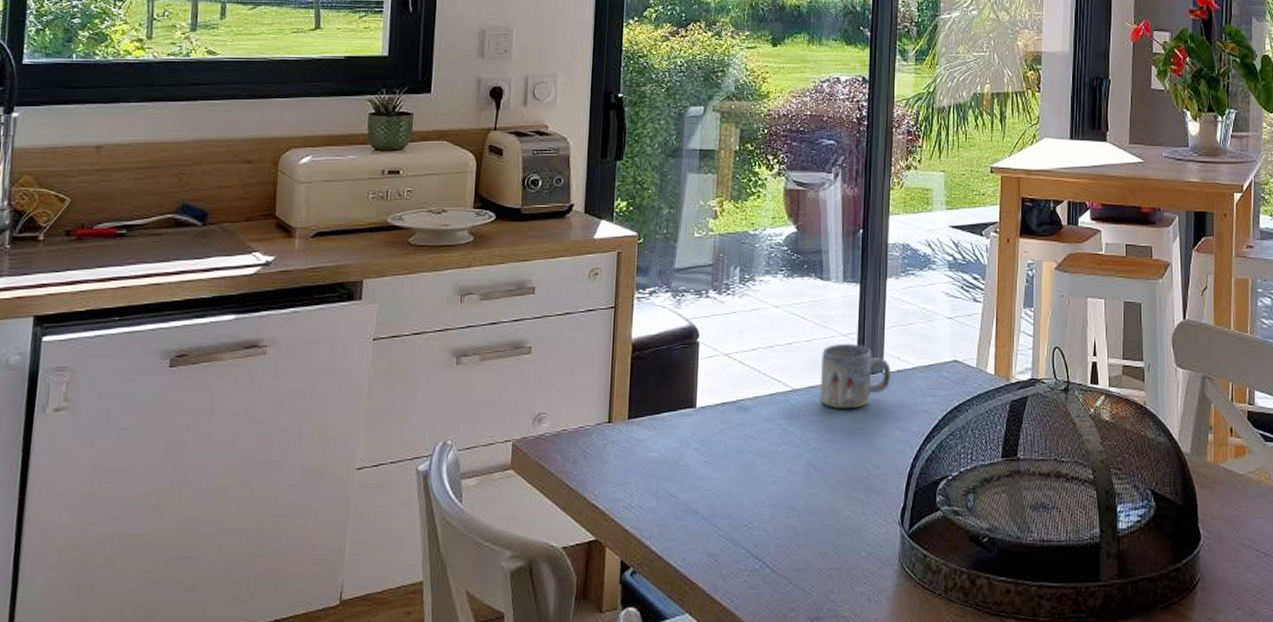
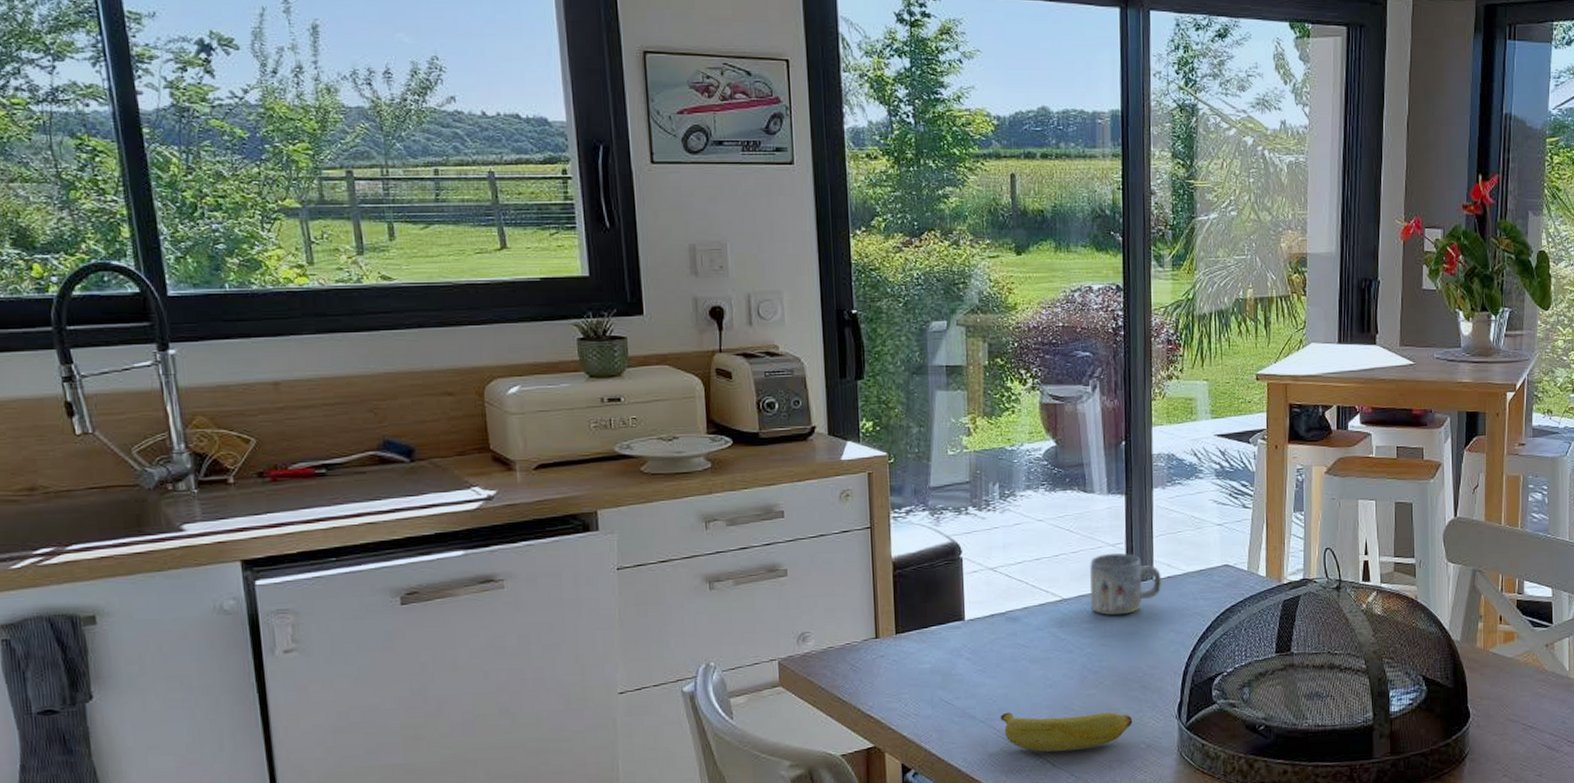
banana: none [722,509,855,556] -> present [1000,712,1133,752]

